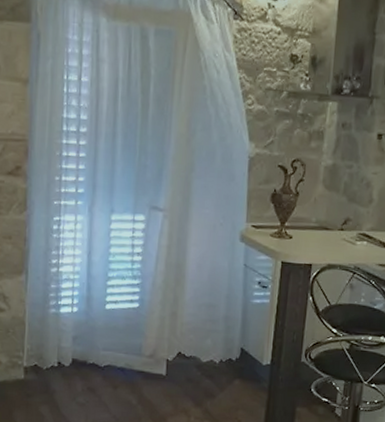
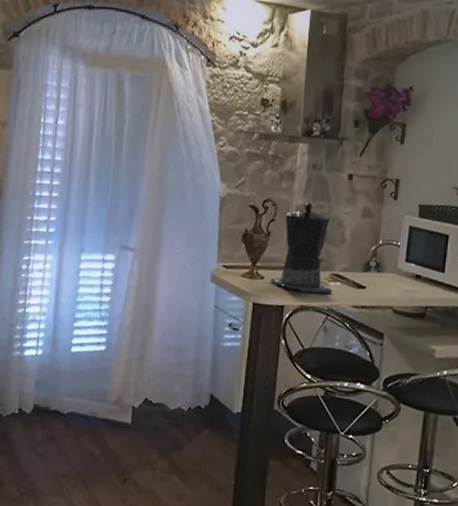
coffee maker: none [298,162,360,253] -> present [270,202,333,294]

